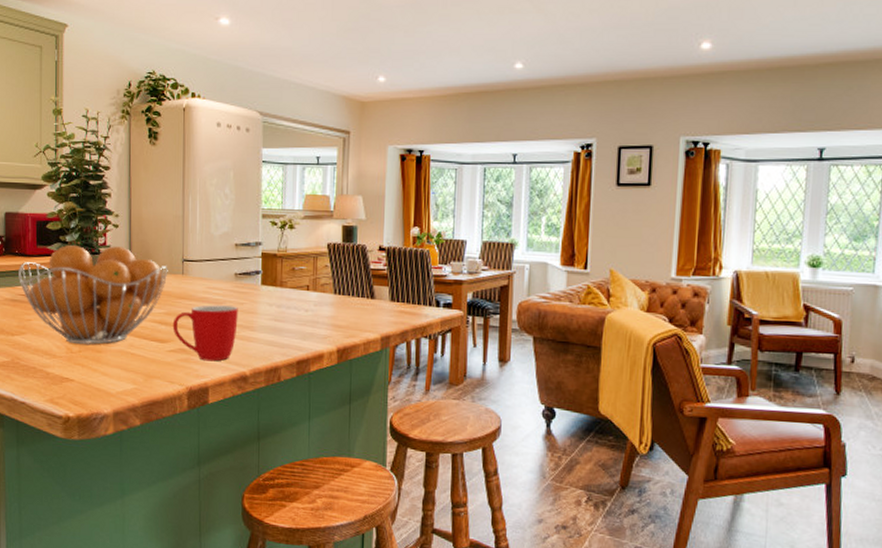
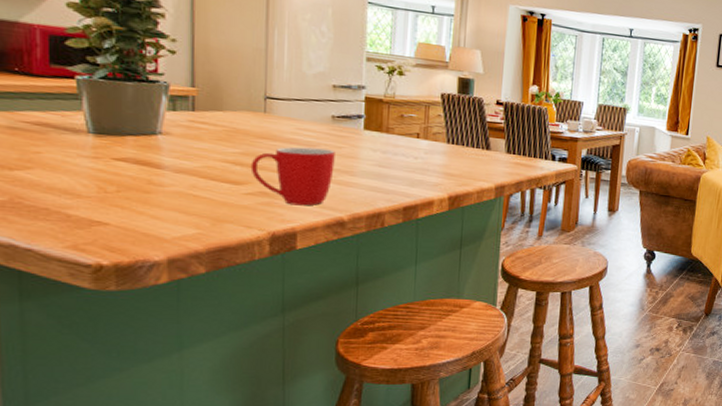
fruit basket: present [19,245,168,344] -> none [20,68,246,184]

